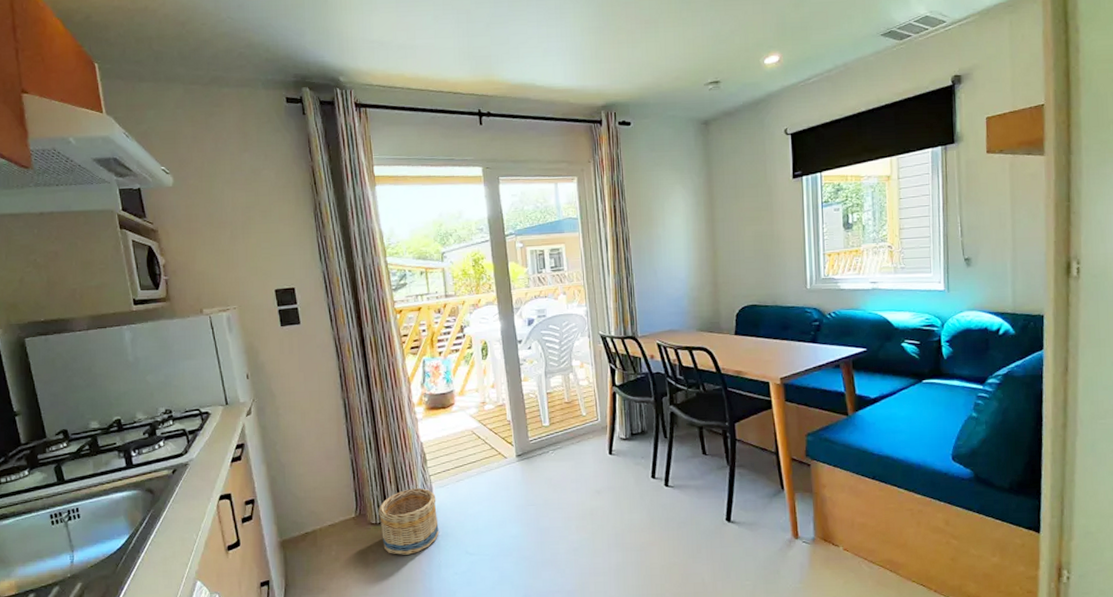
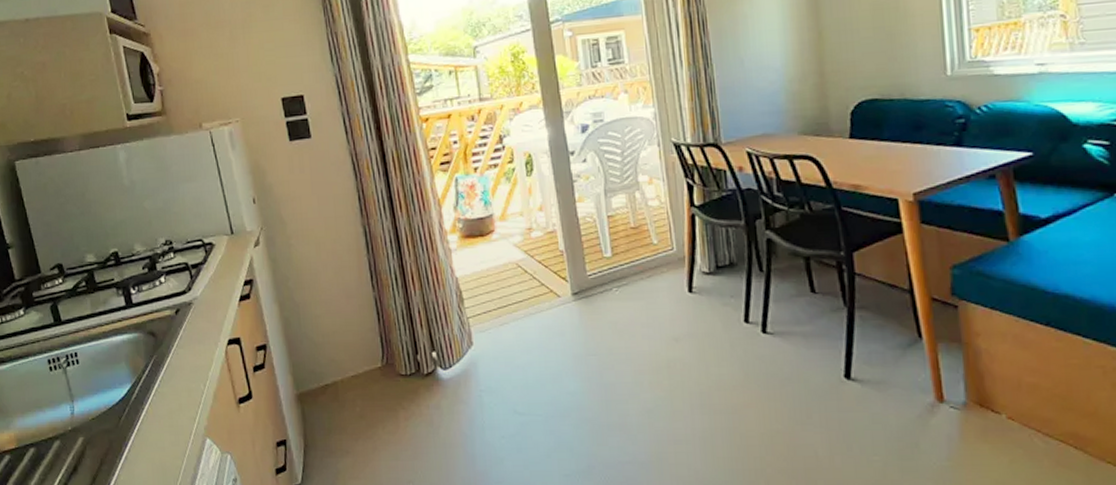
basket: present [378,488,439,555] -> none [408,333,481,413]

